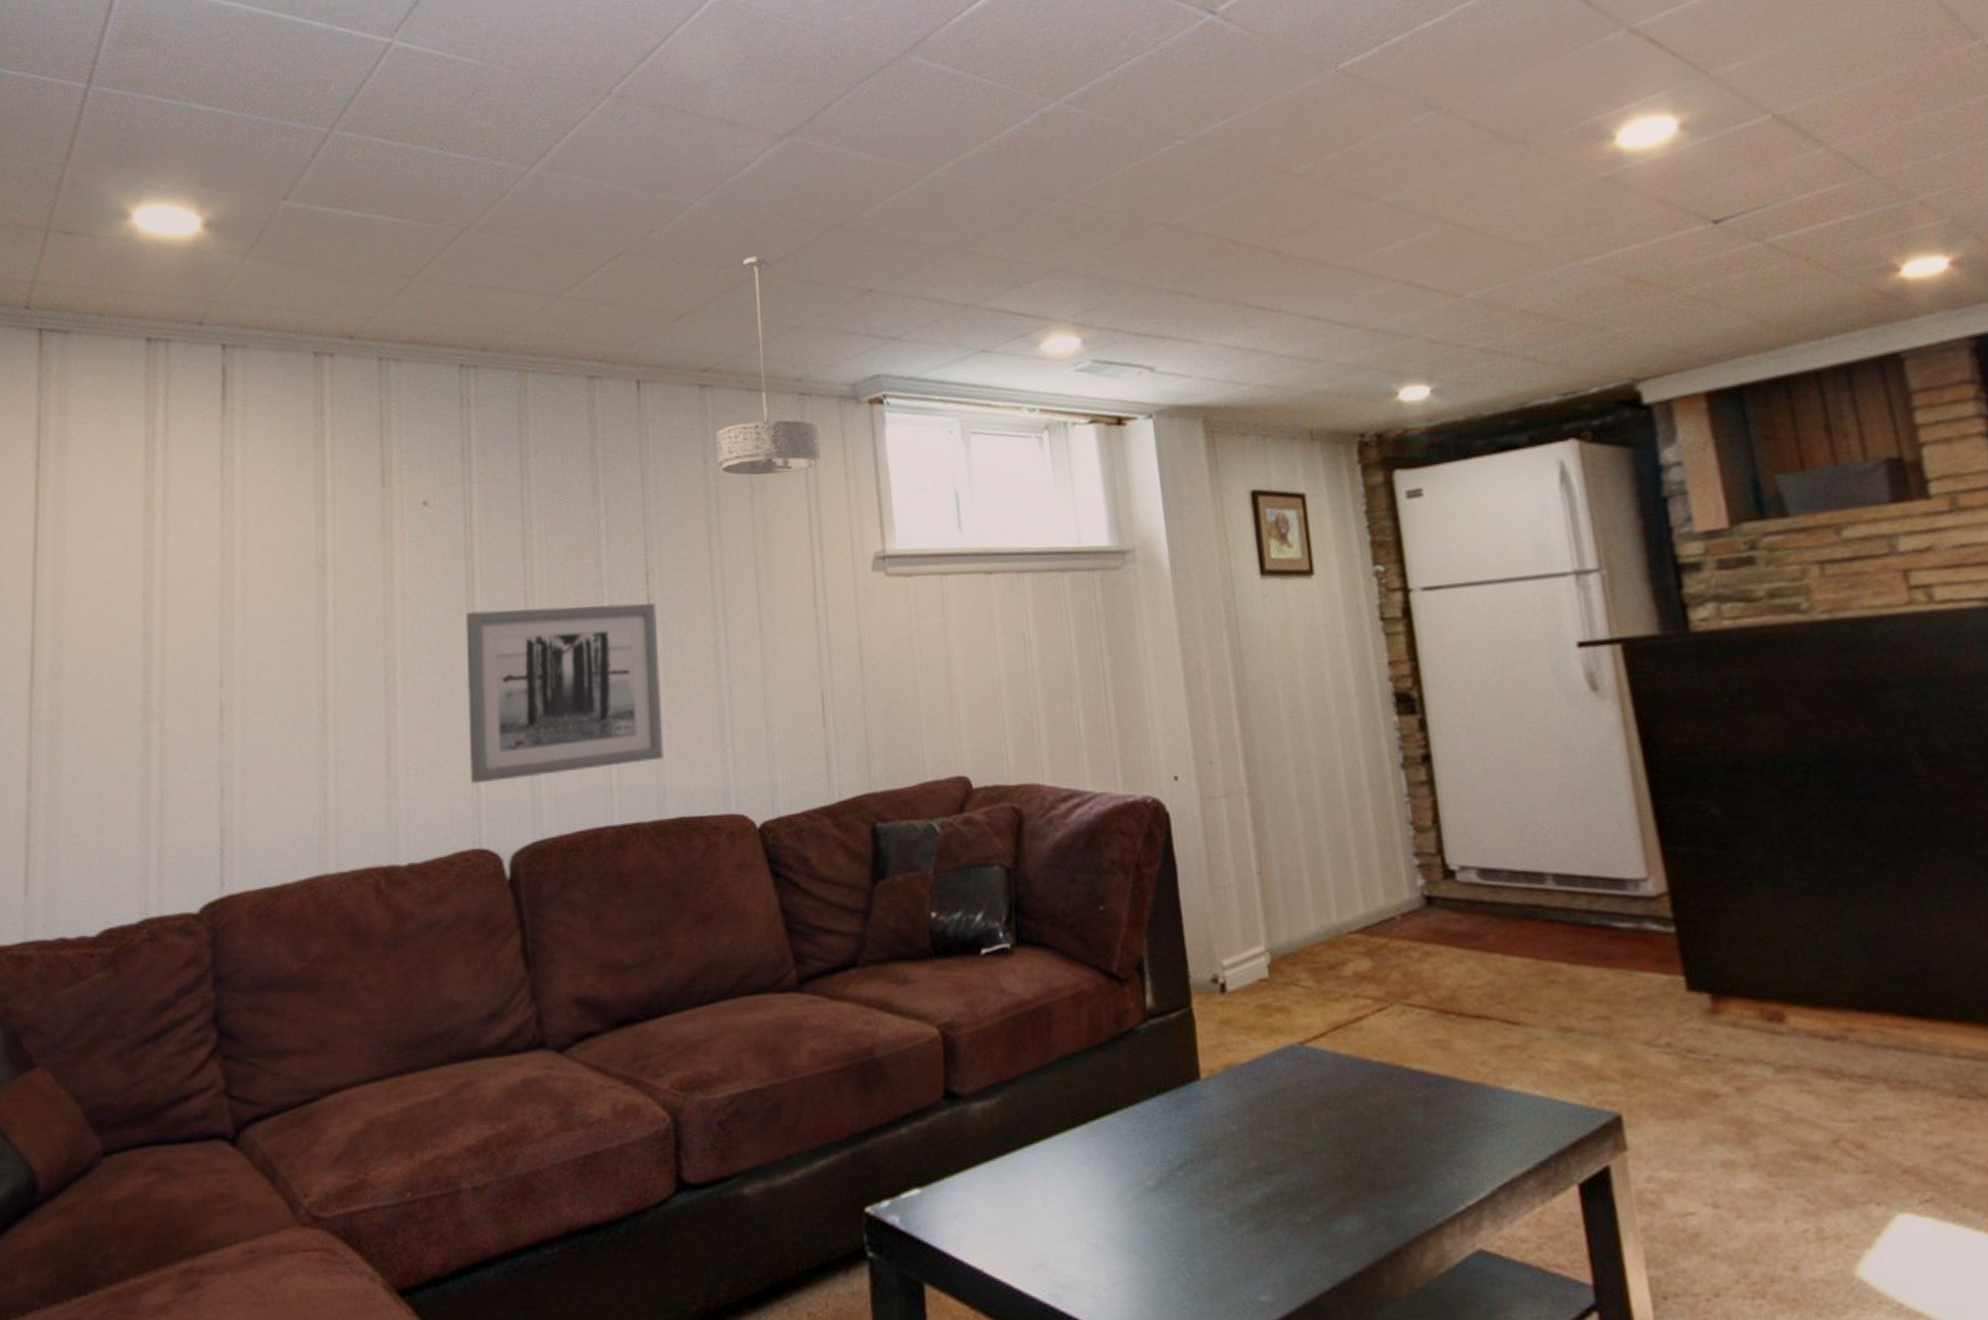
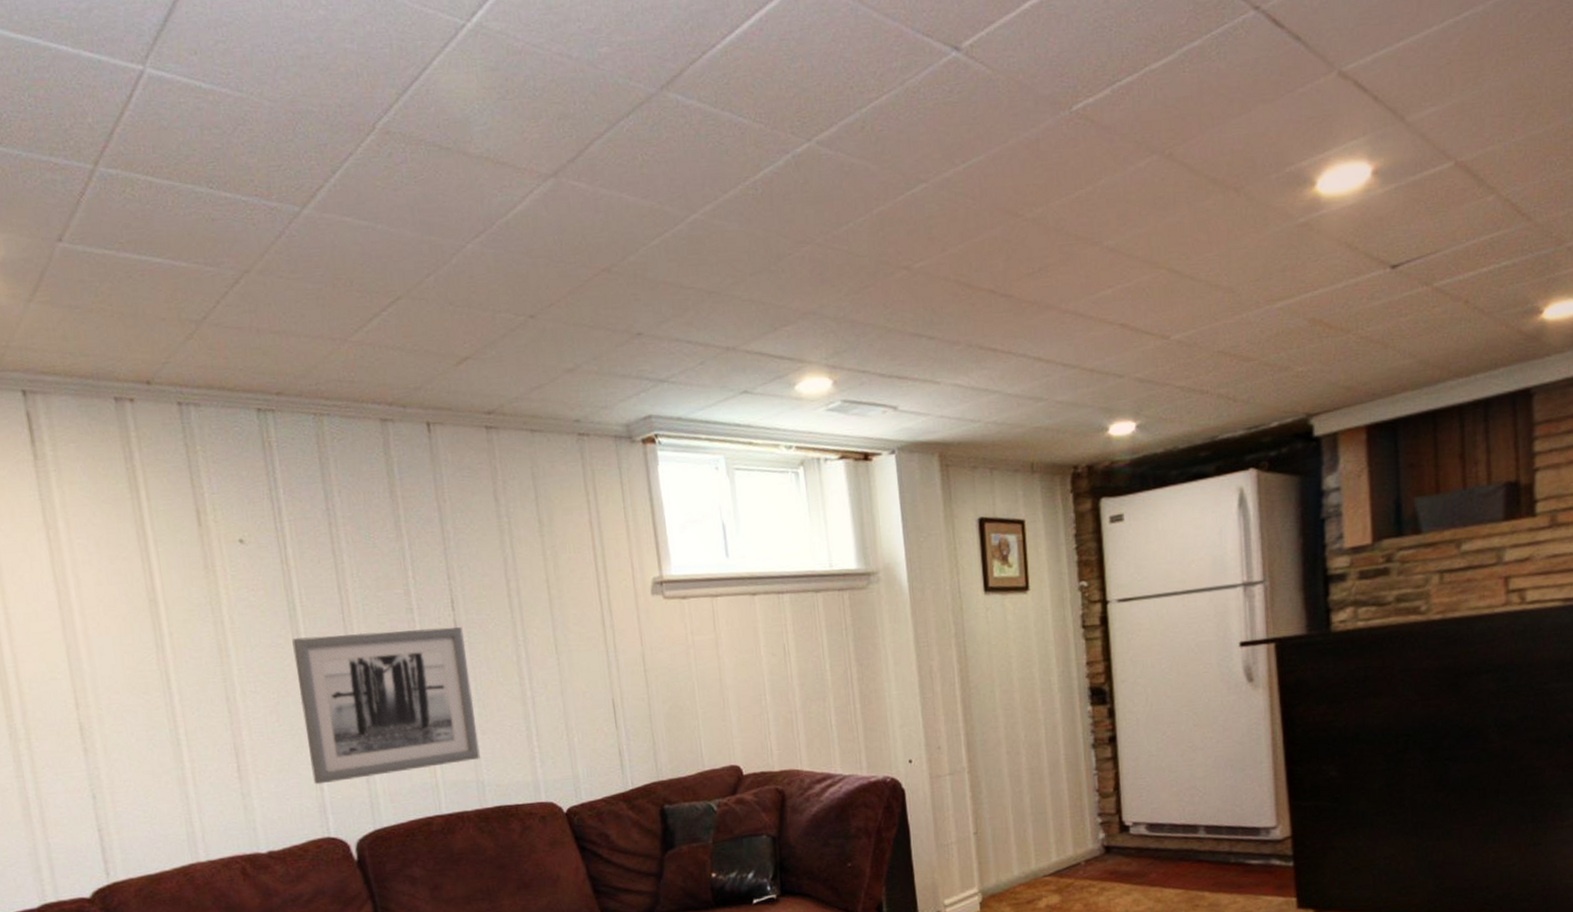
ceiling light fixture: present [715,256,820,475] -> none [504,300,601,511]

